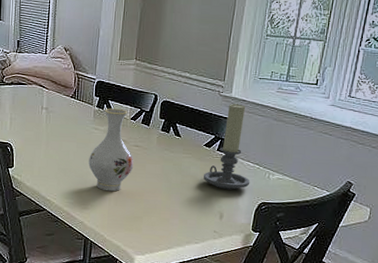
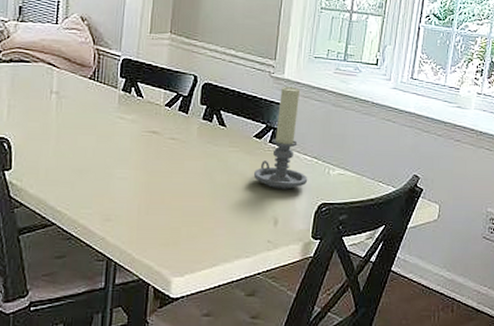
vase: present [88,108,134,192] -> none [112,92,170,197]

